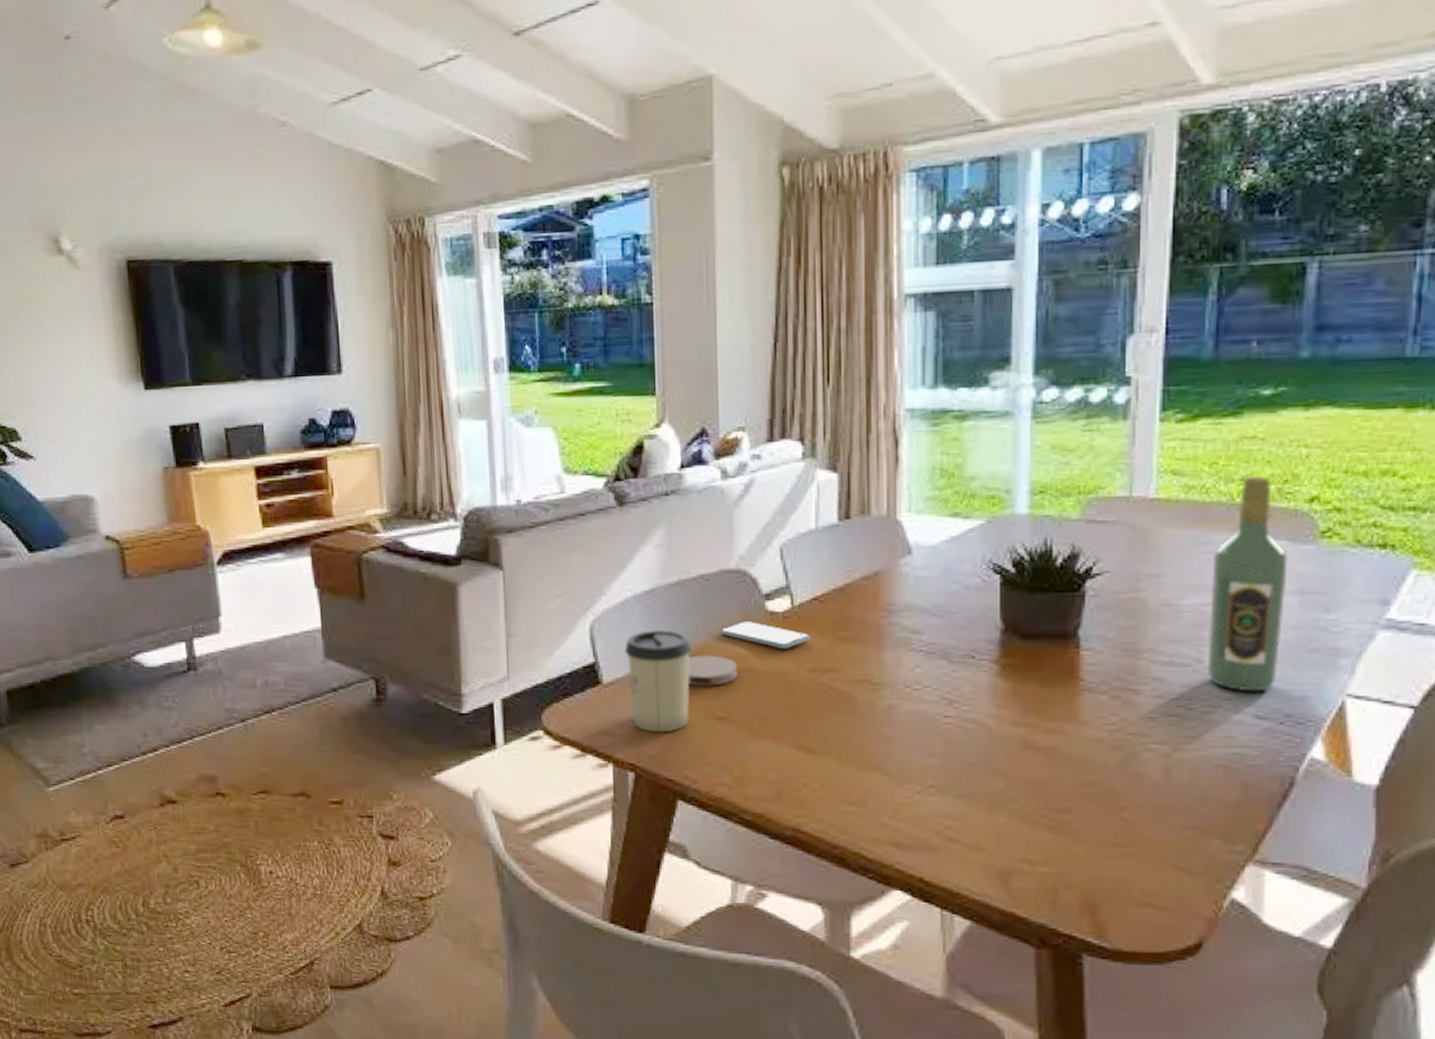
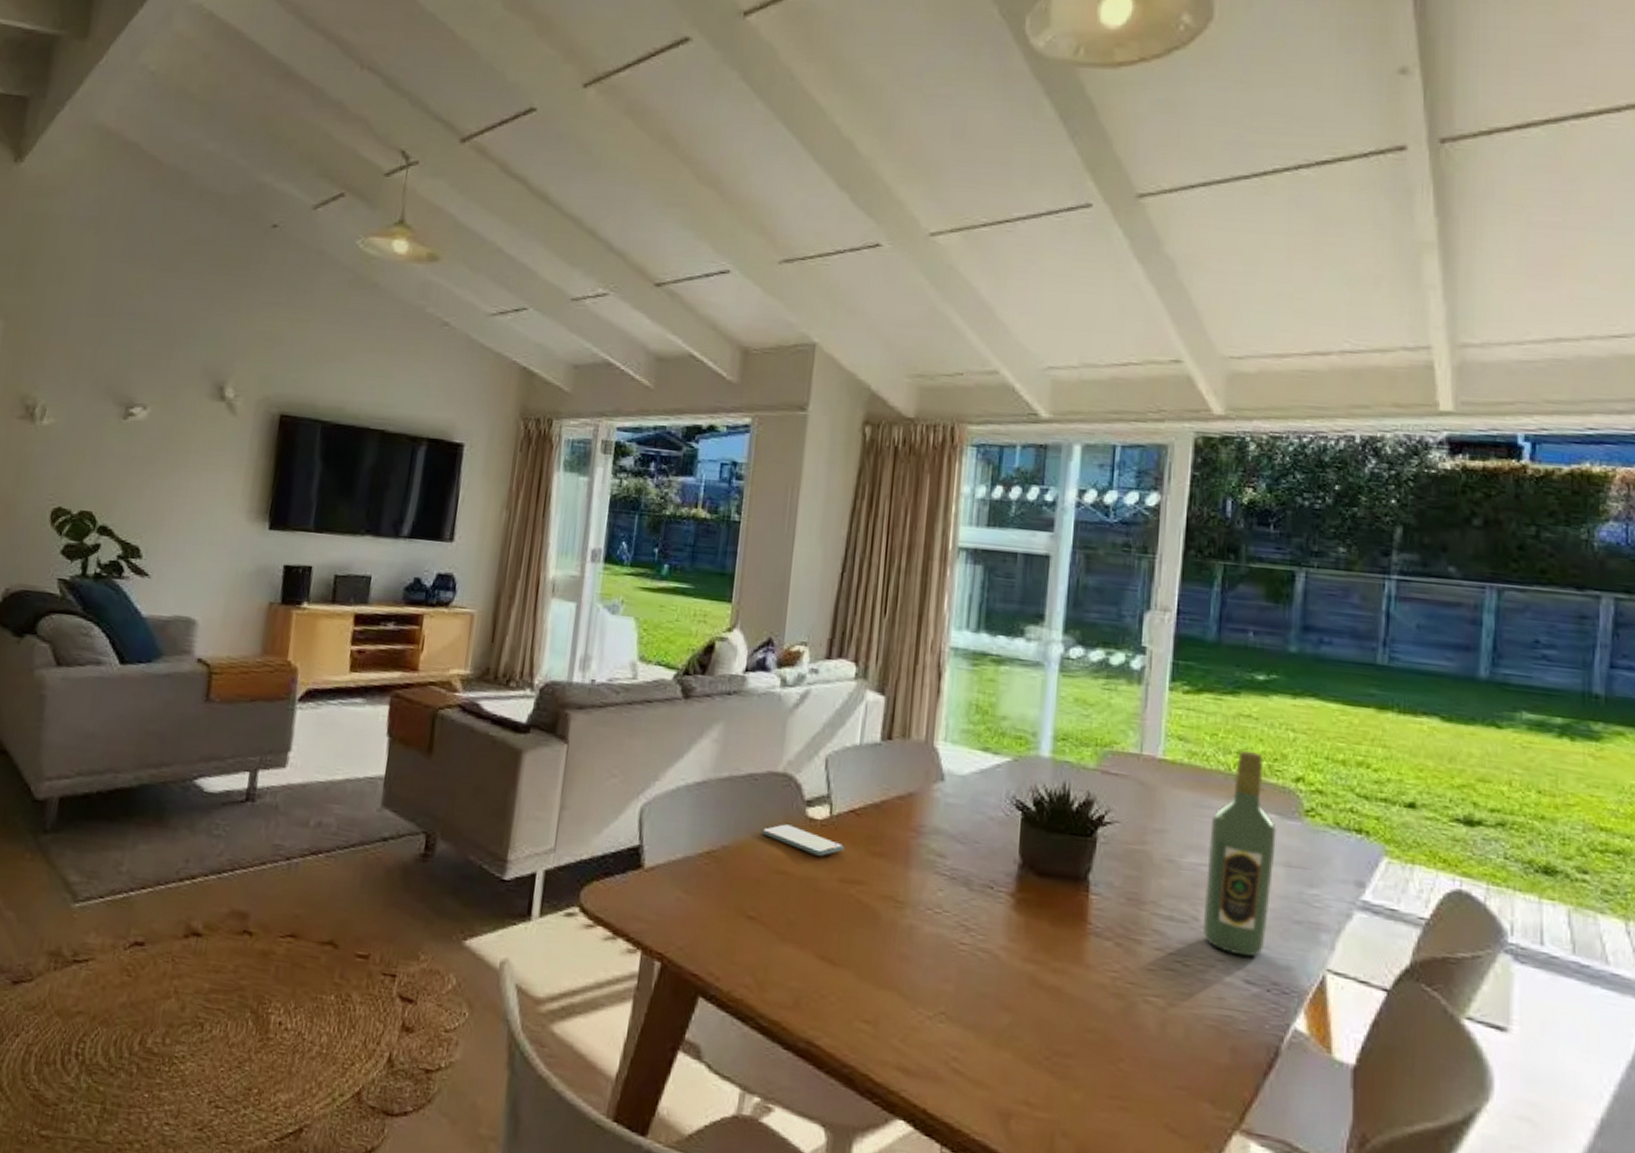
cup: present [624,630,693,733] -> none [667,820,733,925]
coaster: present [687,655,739,687] -> none [724,851,774,885]

